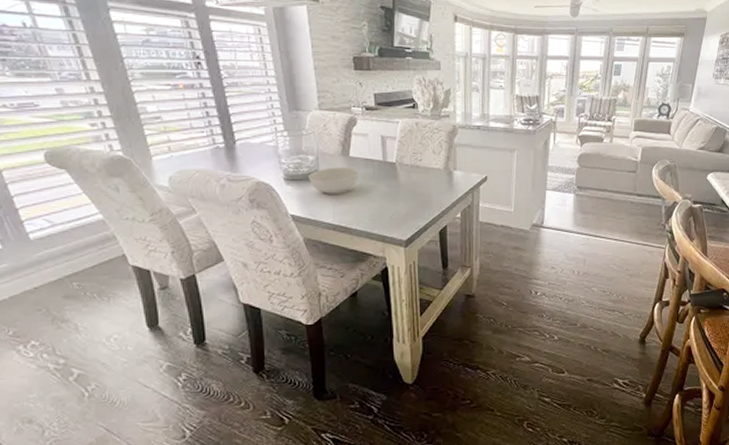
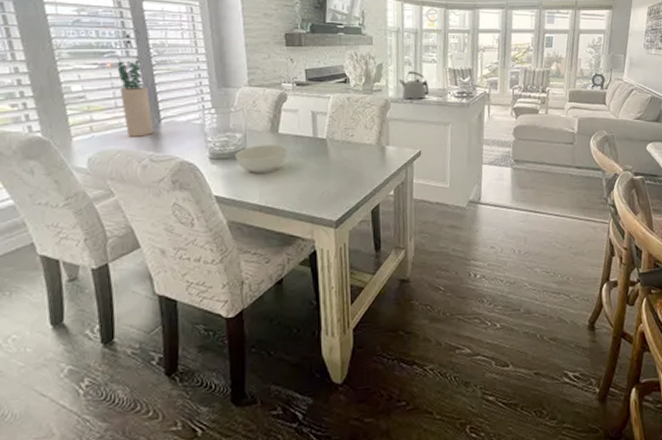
vase: none [189,75,230,158] -> present [117,54,154,137]
kettle: none [466,97,496,127] -> present [398,71,430,100]

